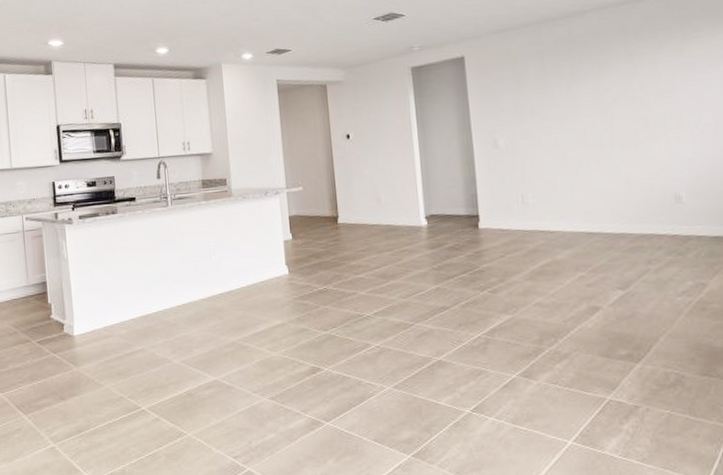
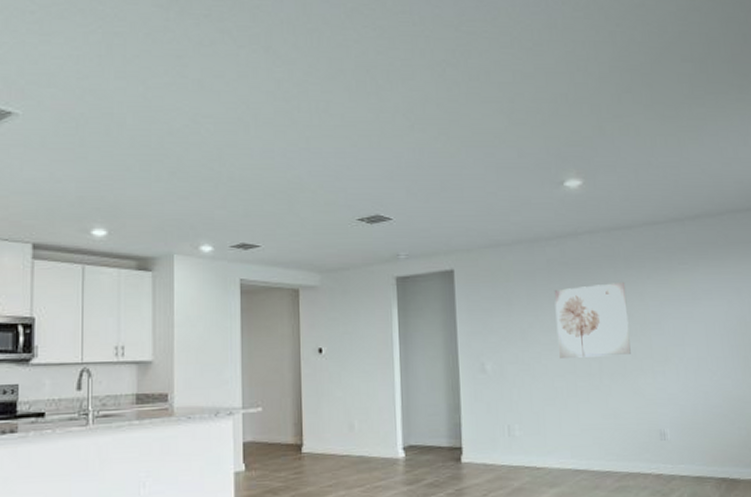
wall art: none [562,53,643,131] -> present [554,281,631,358]

